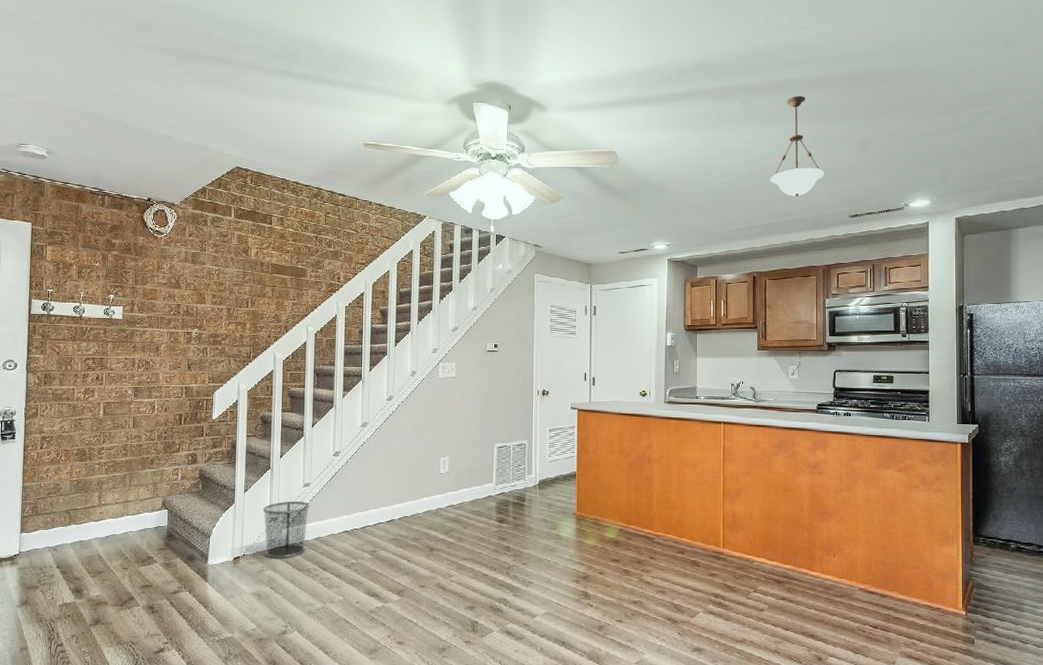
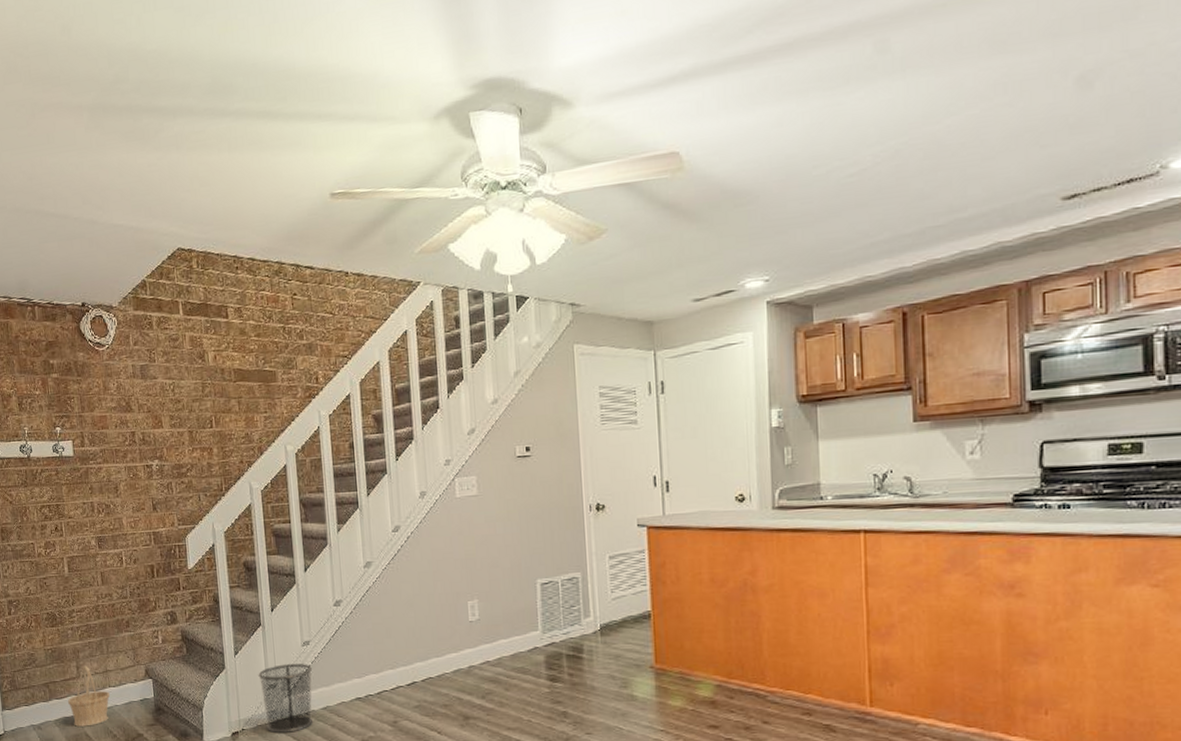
basket: none [86,496,126,549] -> present [68,665,110,727]
pendant light: present [770,96,824,197] -> none [925,15,1017,181]

